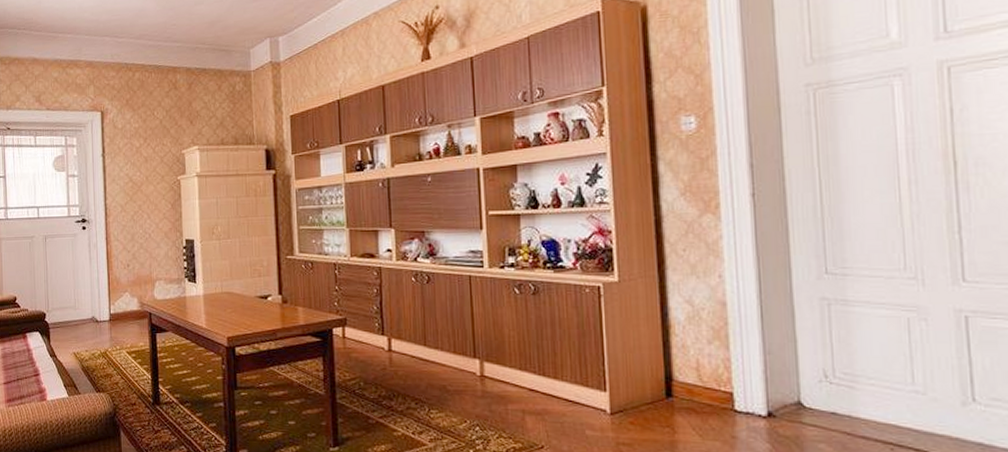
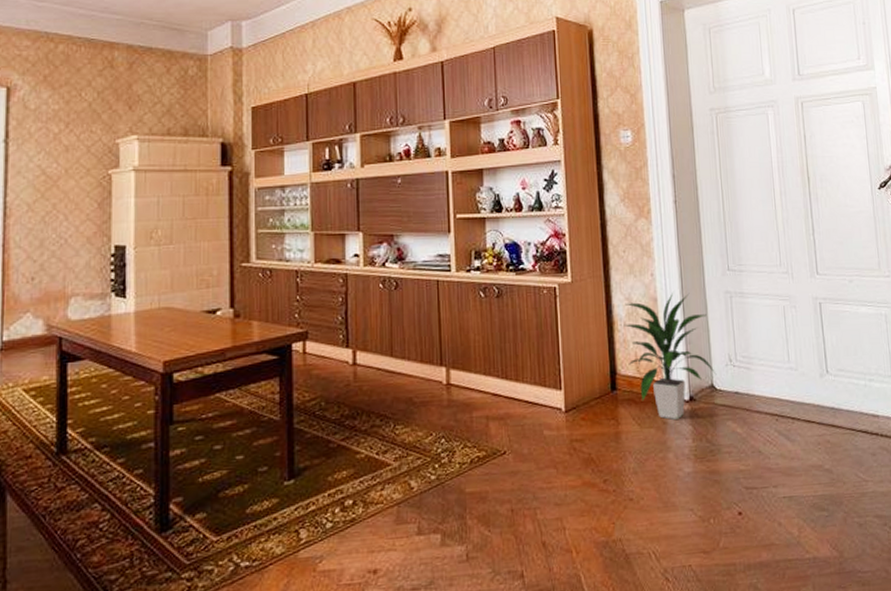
indoor plant: none [677,296,806,435] -> present [619,292,717,420]

